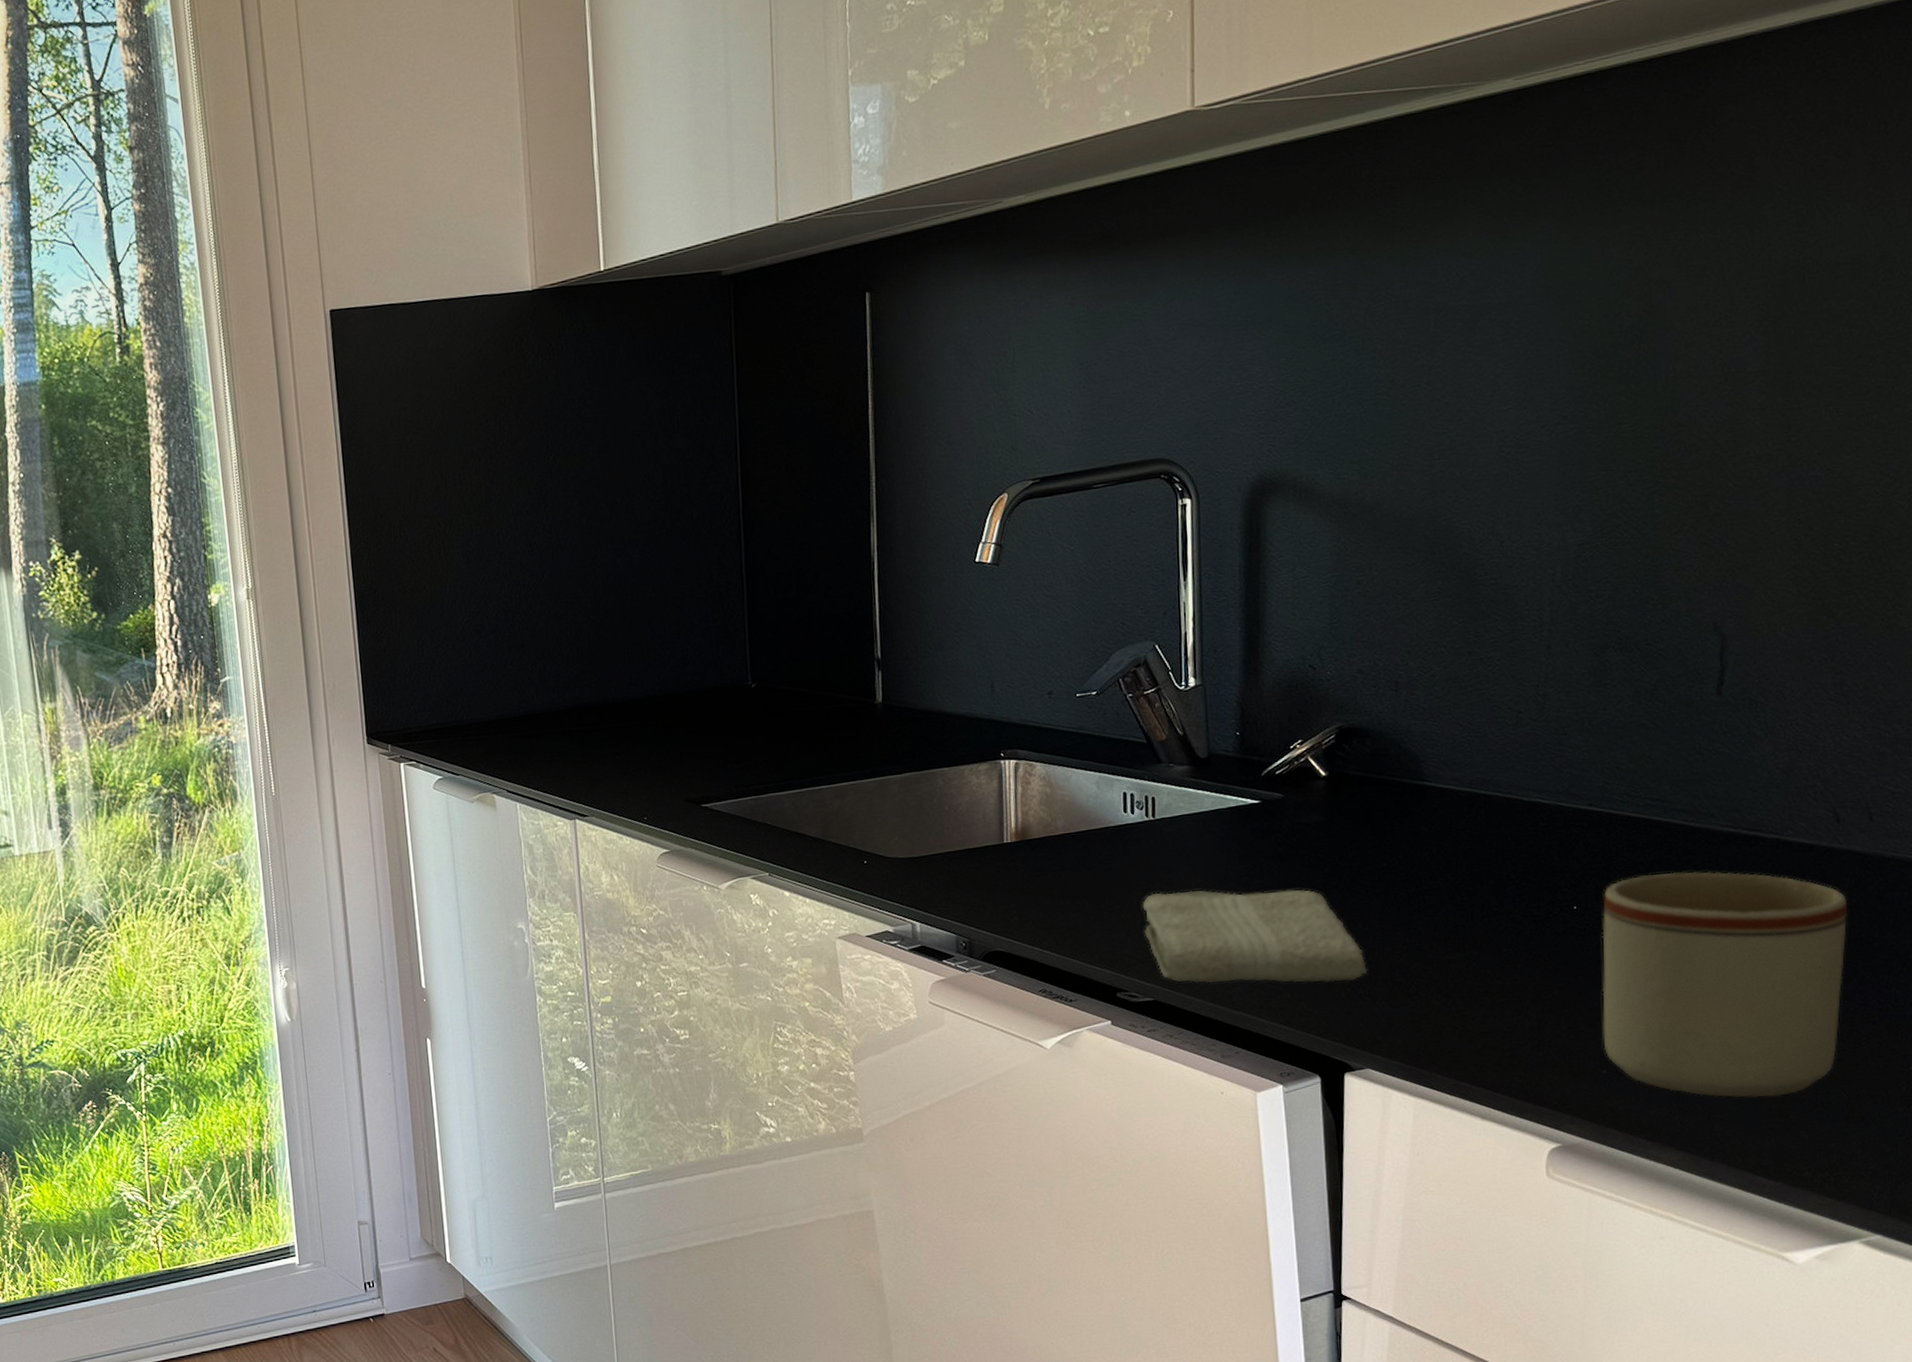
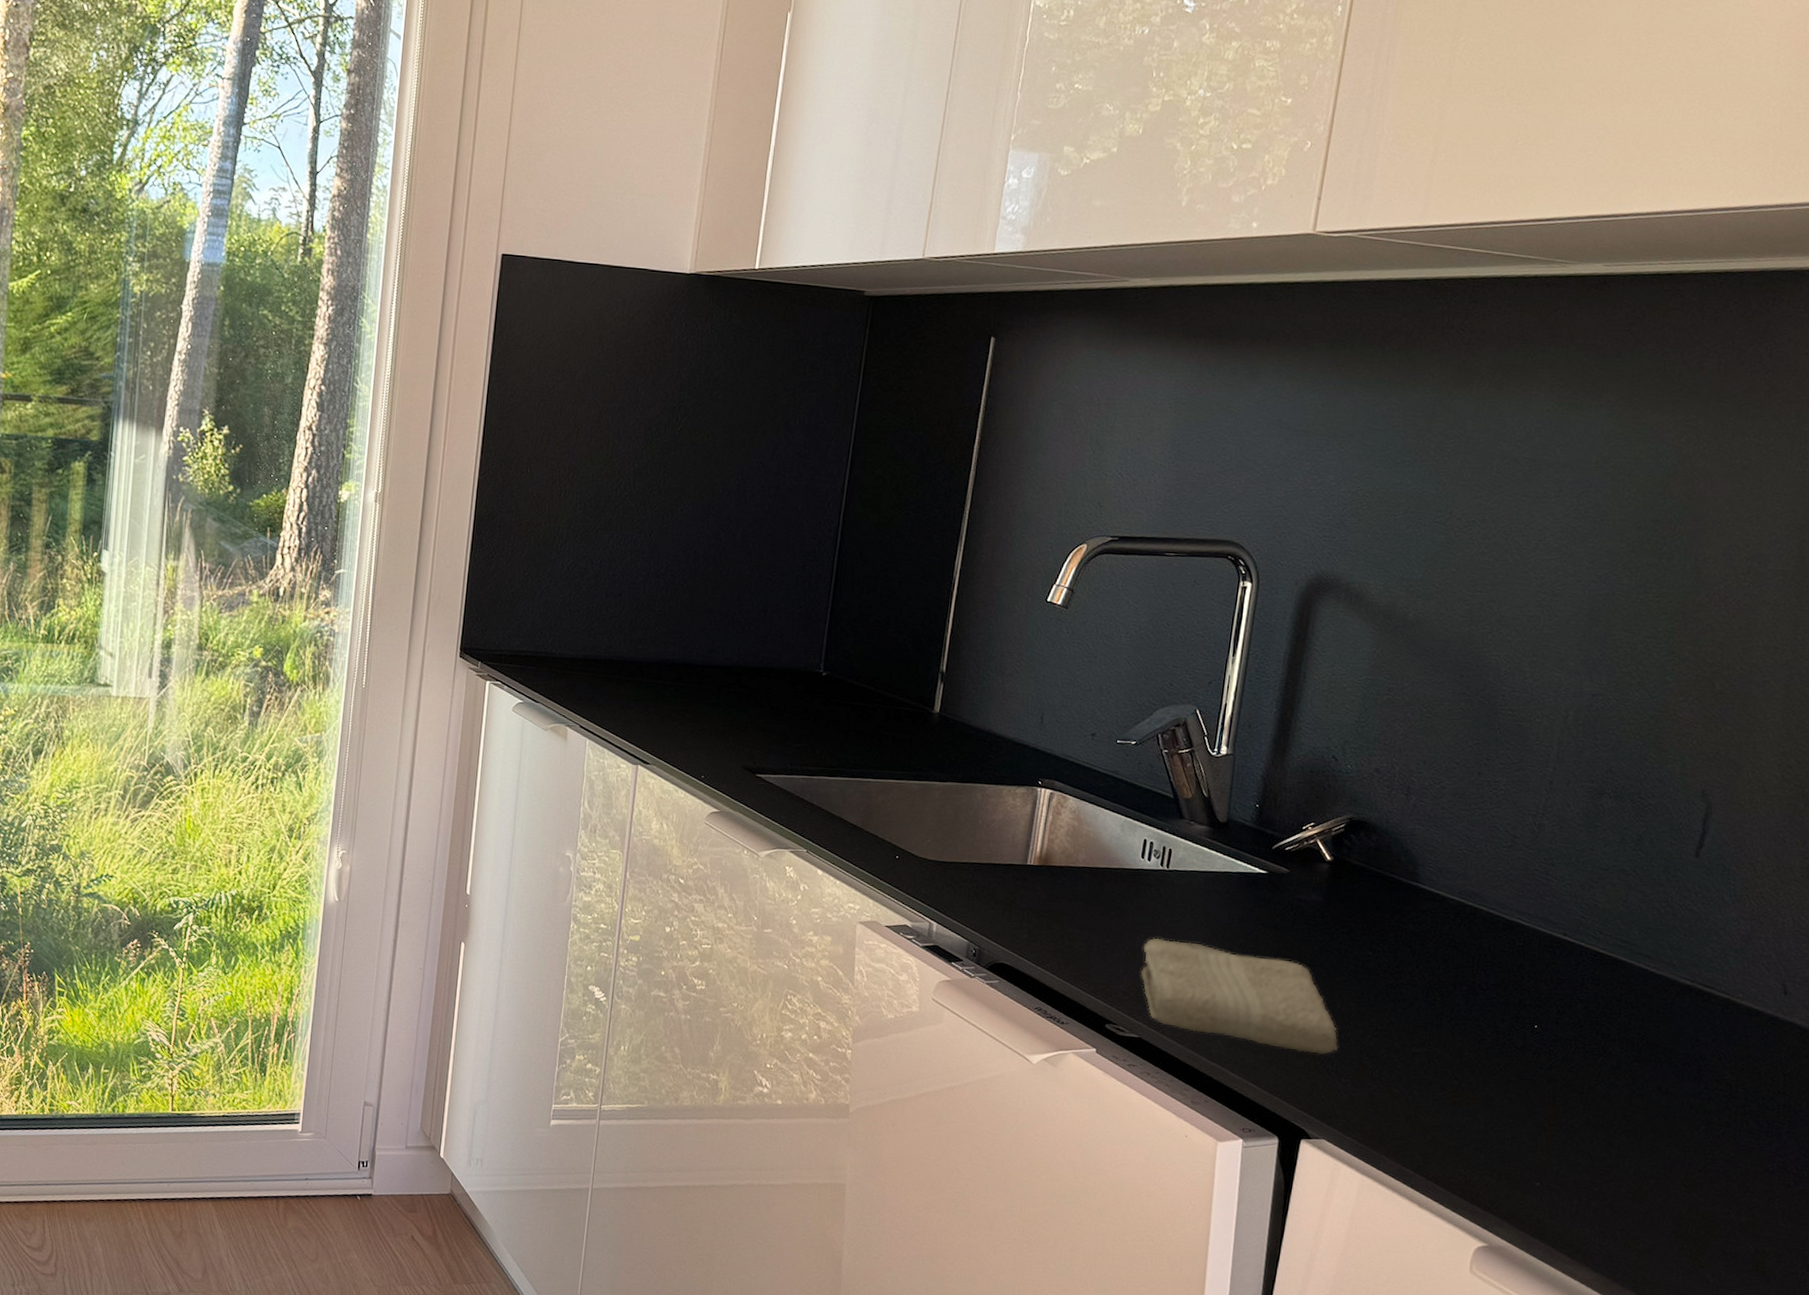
mug: present [1602,871,1848,1098] -> none [1540,1008,1783,1238]

